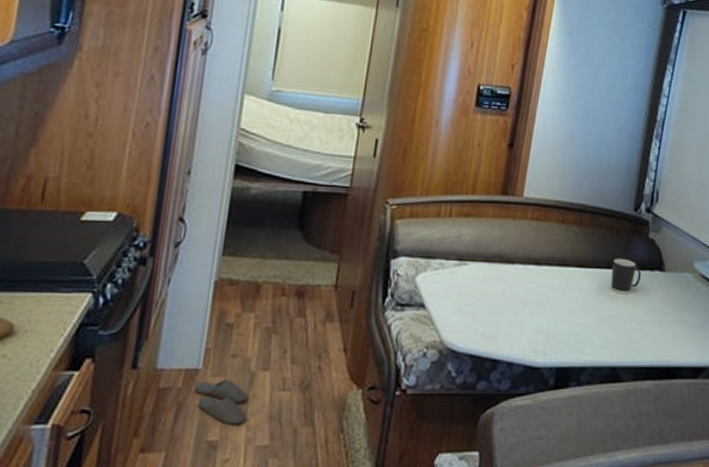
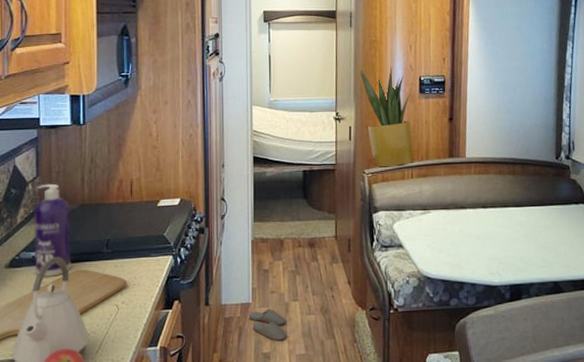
planter: none [400,65,468,199] -> present [359,66,414,168]
mug: present [610,258,642,295] -> none [543,196,569,225]

